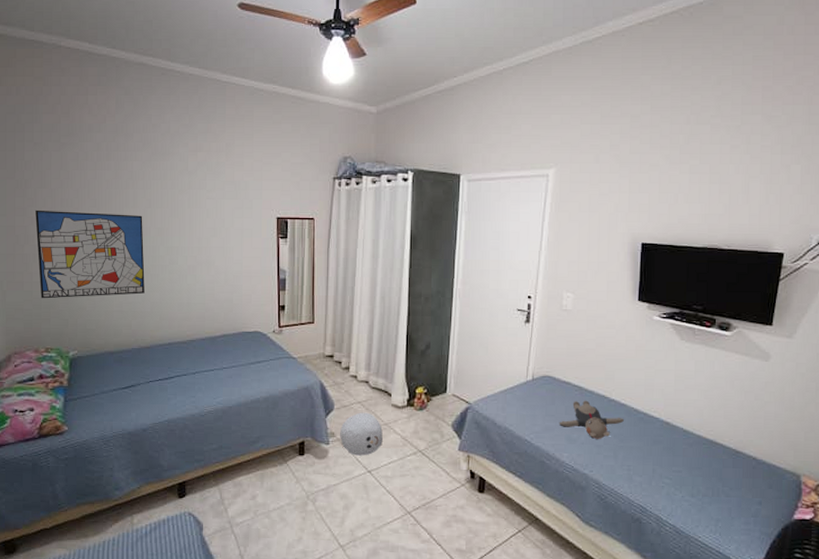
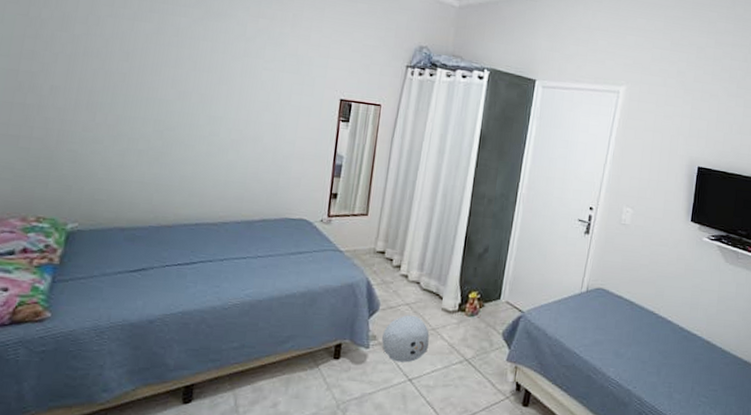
wall art: present [35,210,145,299] -> none [40,55,185,165]
teddy bear: present [559,400,625,439] -> none [608,315,670,355]

